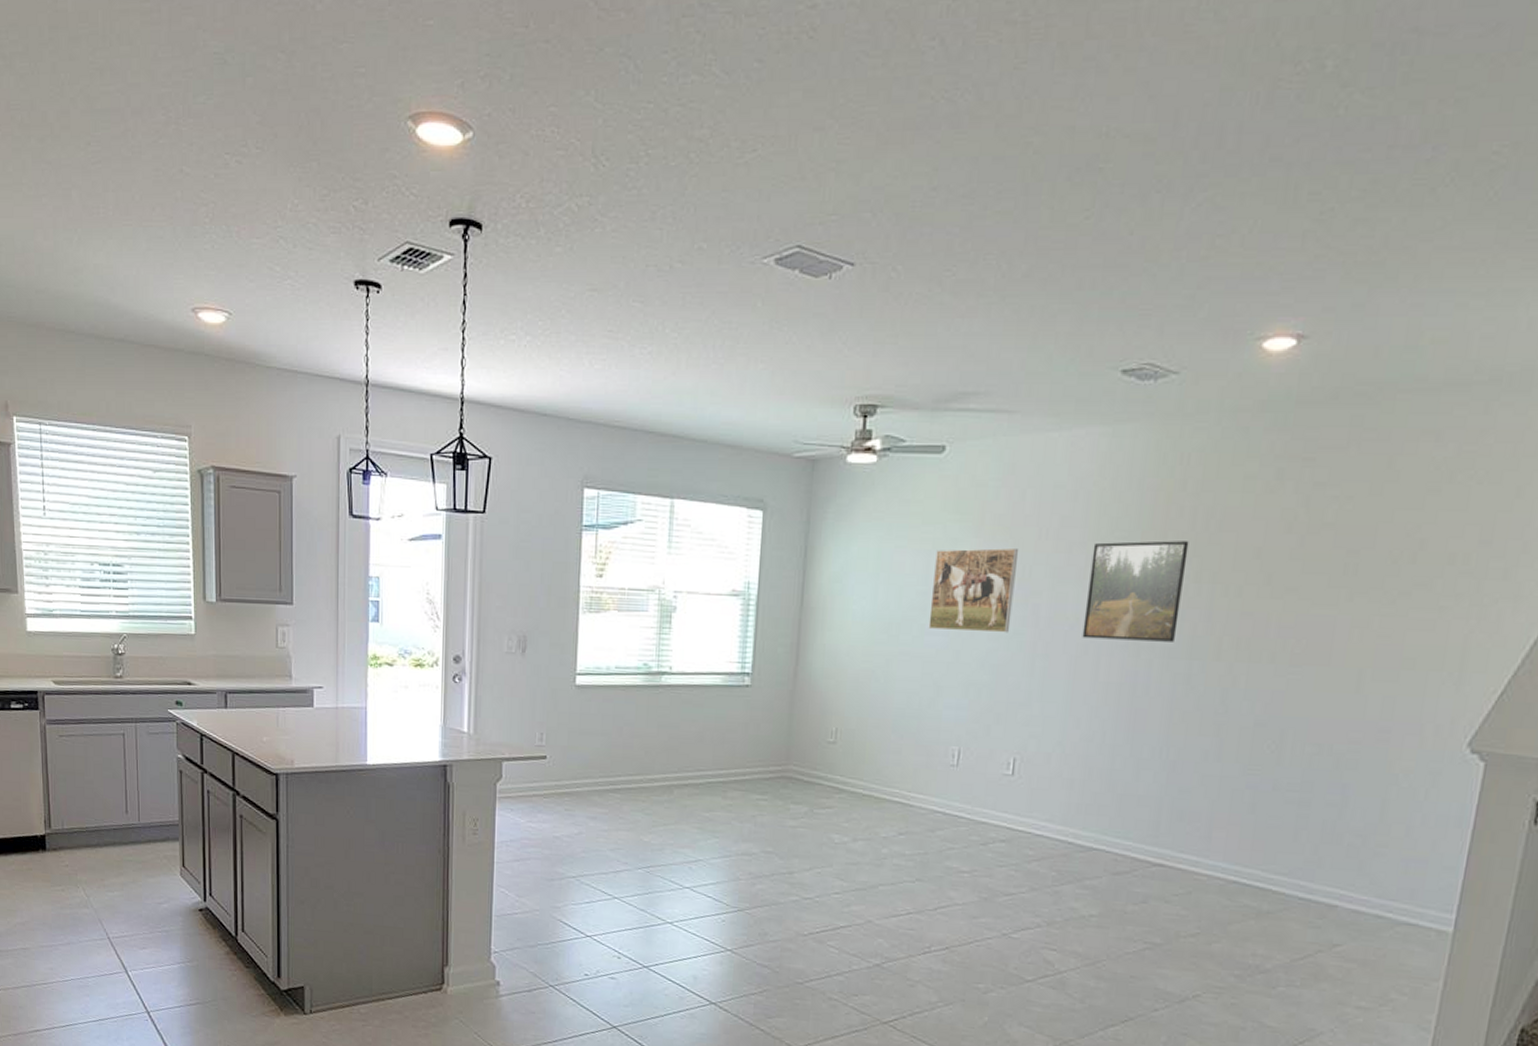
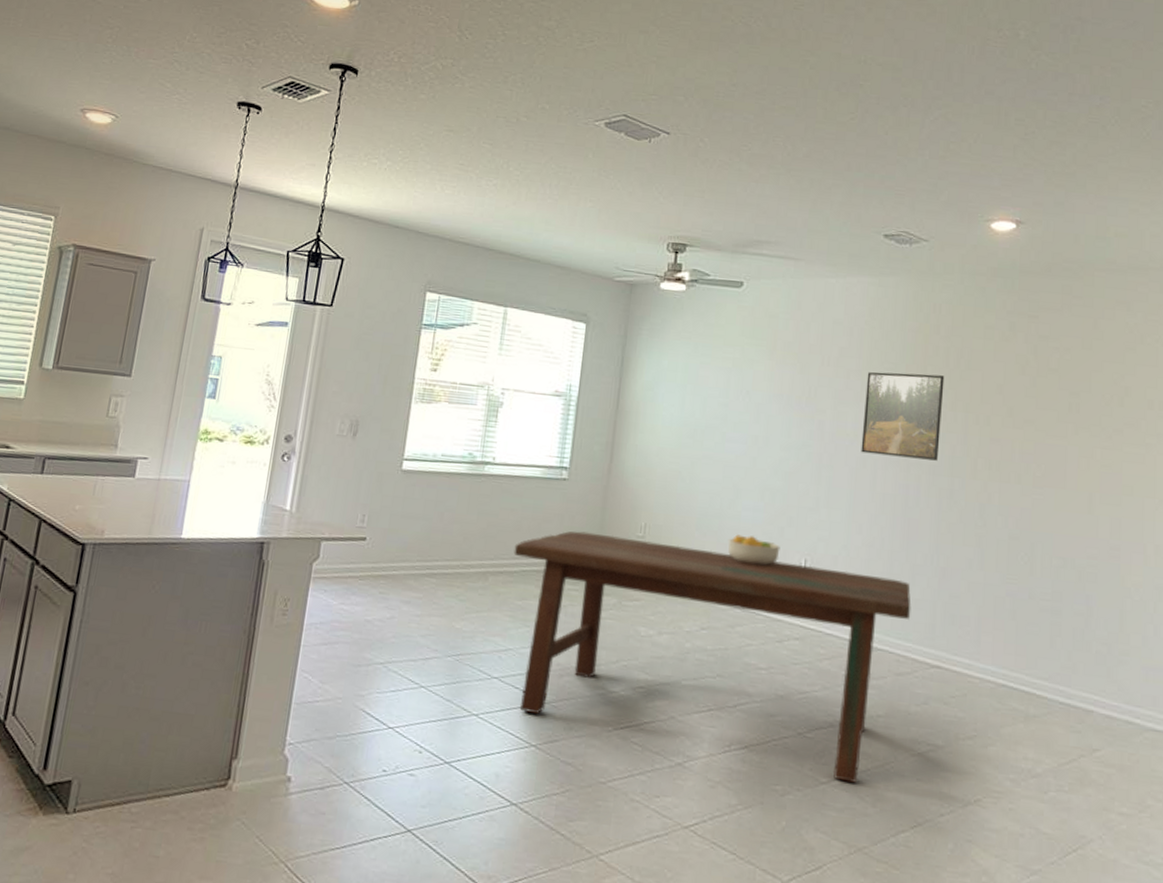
dining table: none [698,739,1134,981] -> present [514,531,912,783]
fruit bowl: none [927,735,986,767] -> present [728,534,780,566]
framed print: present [928,547,1018,633] -> none [729,368,805,445]

